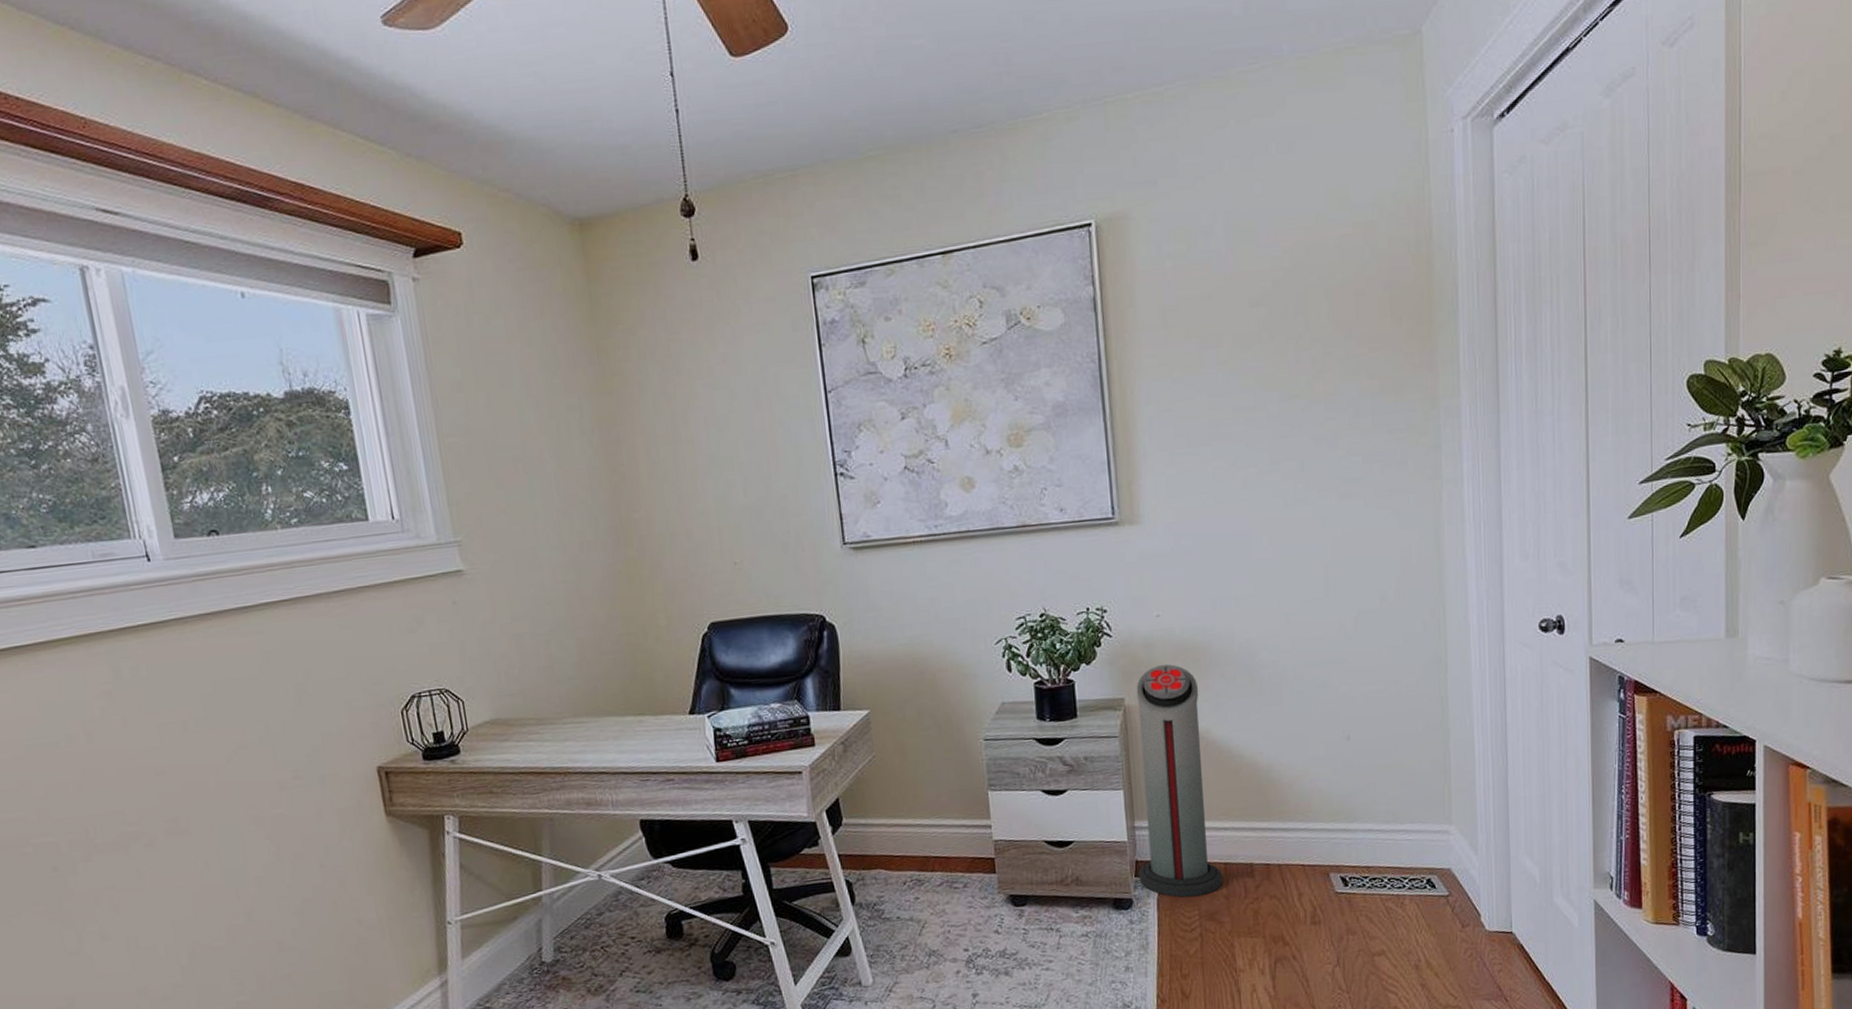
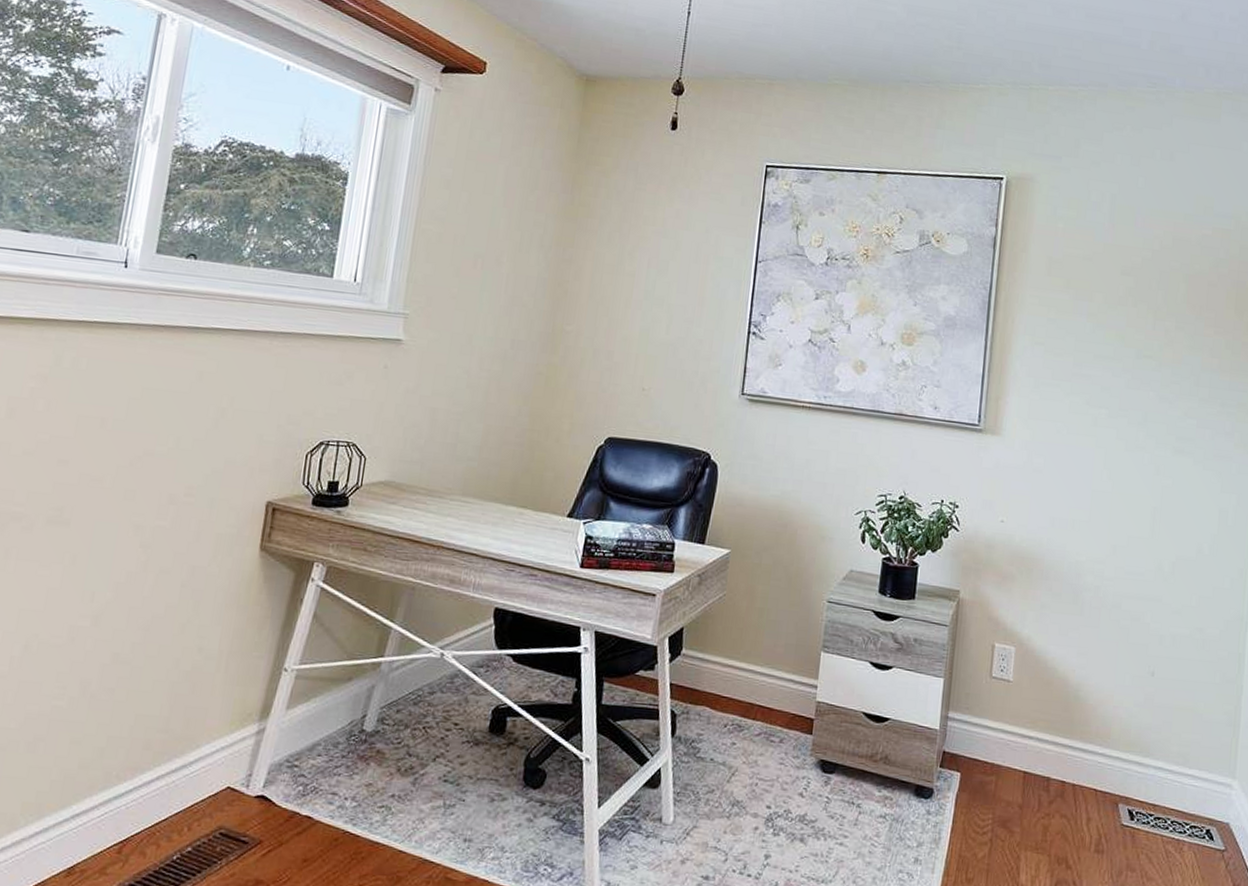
air purifier: present [1136,664,1223,898] -> none [943,567,1027,801]

